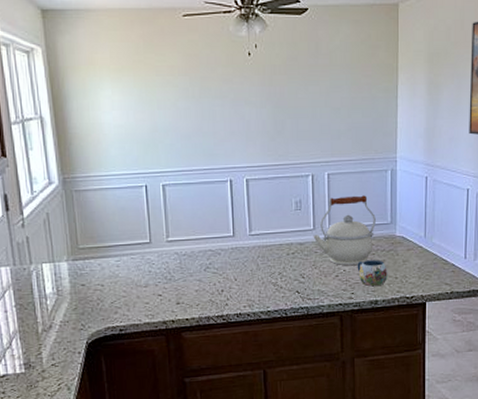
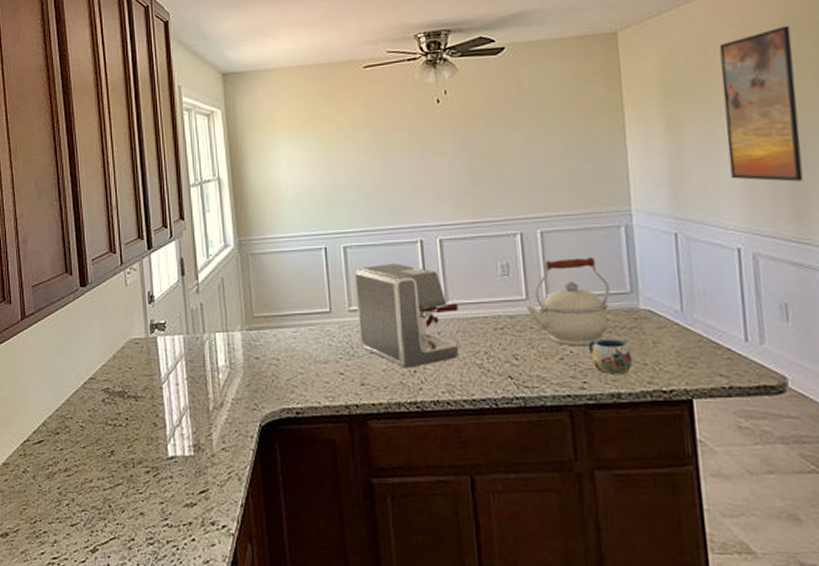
coffee maker: none [172,200,259,288] -> present [355,263,458,368]

